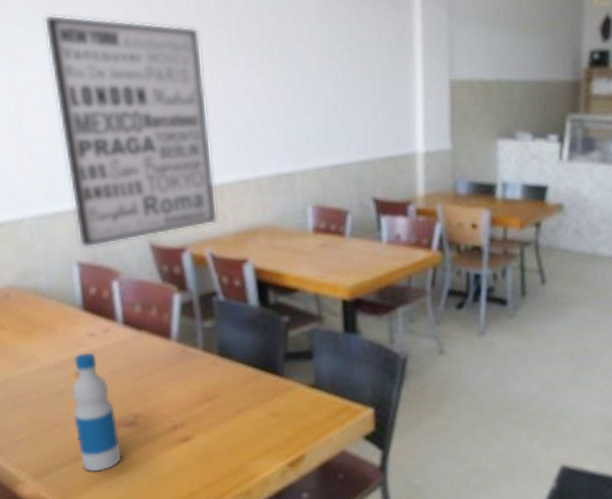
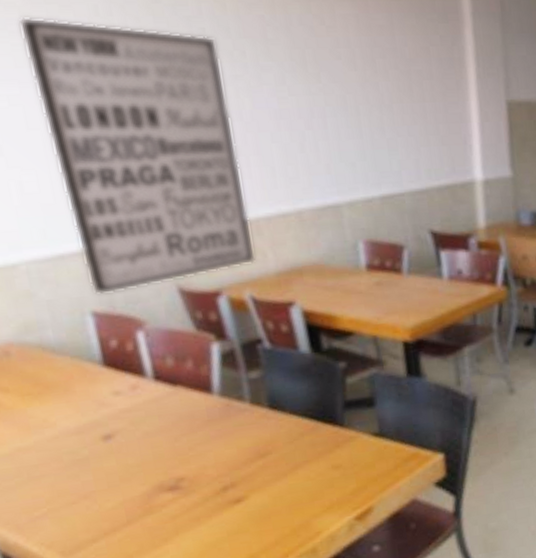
bottle: present [71,352,122,473] -> none [98,413,167,544]

